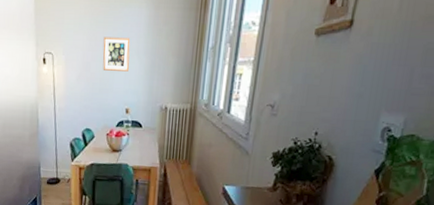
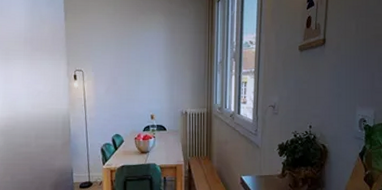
picture frame: present [103,37,131,72] -> none [128,56,152,84]

